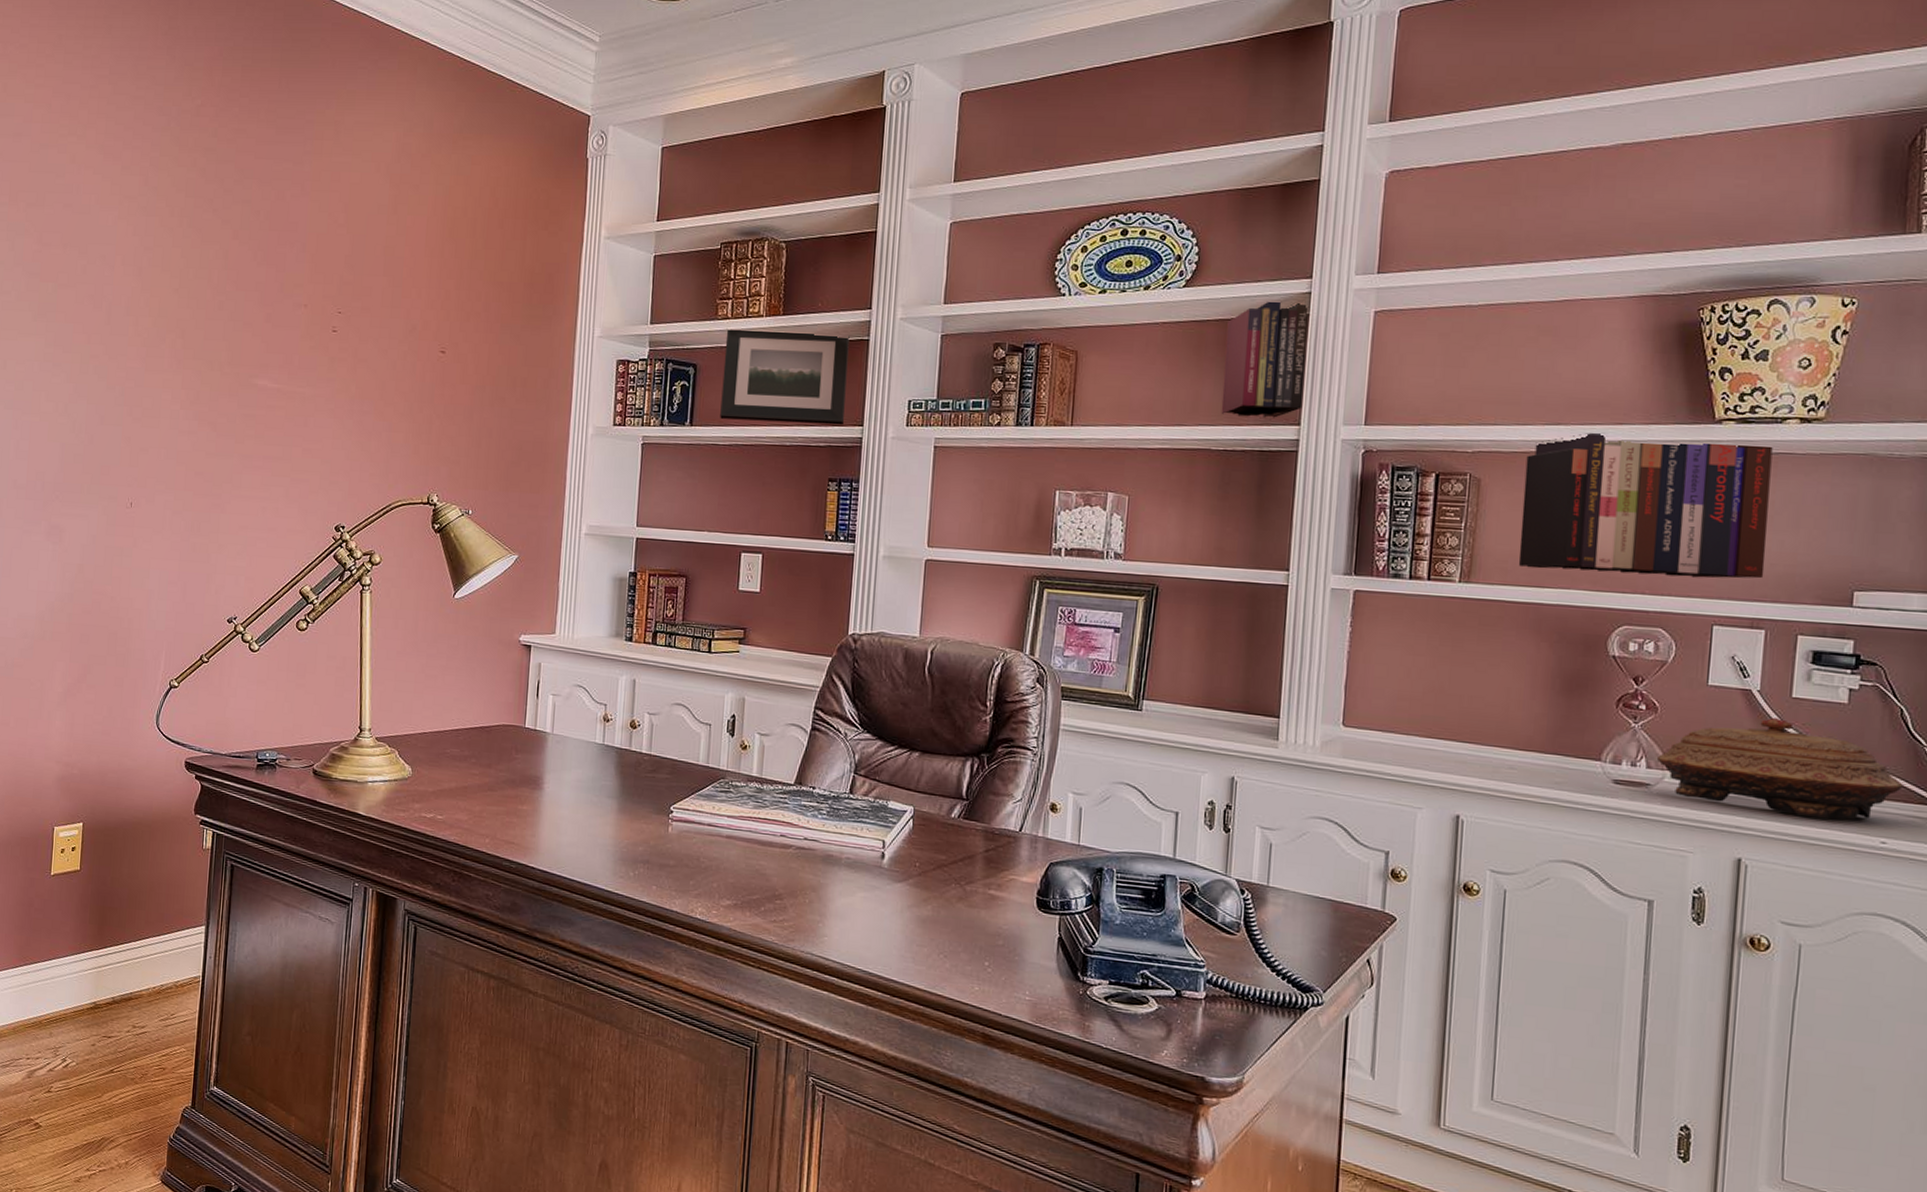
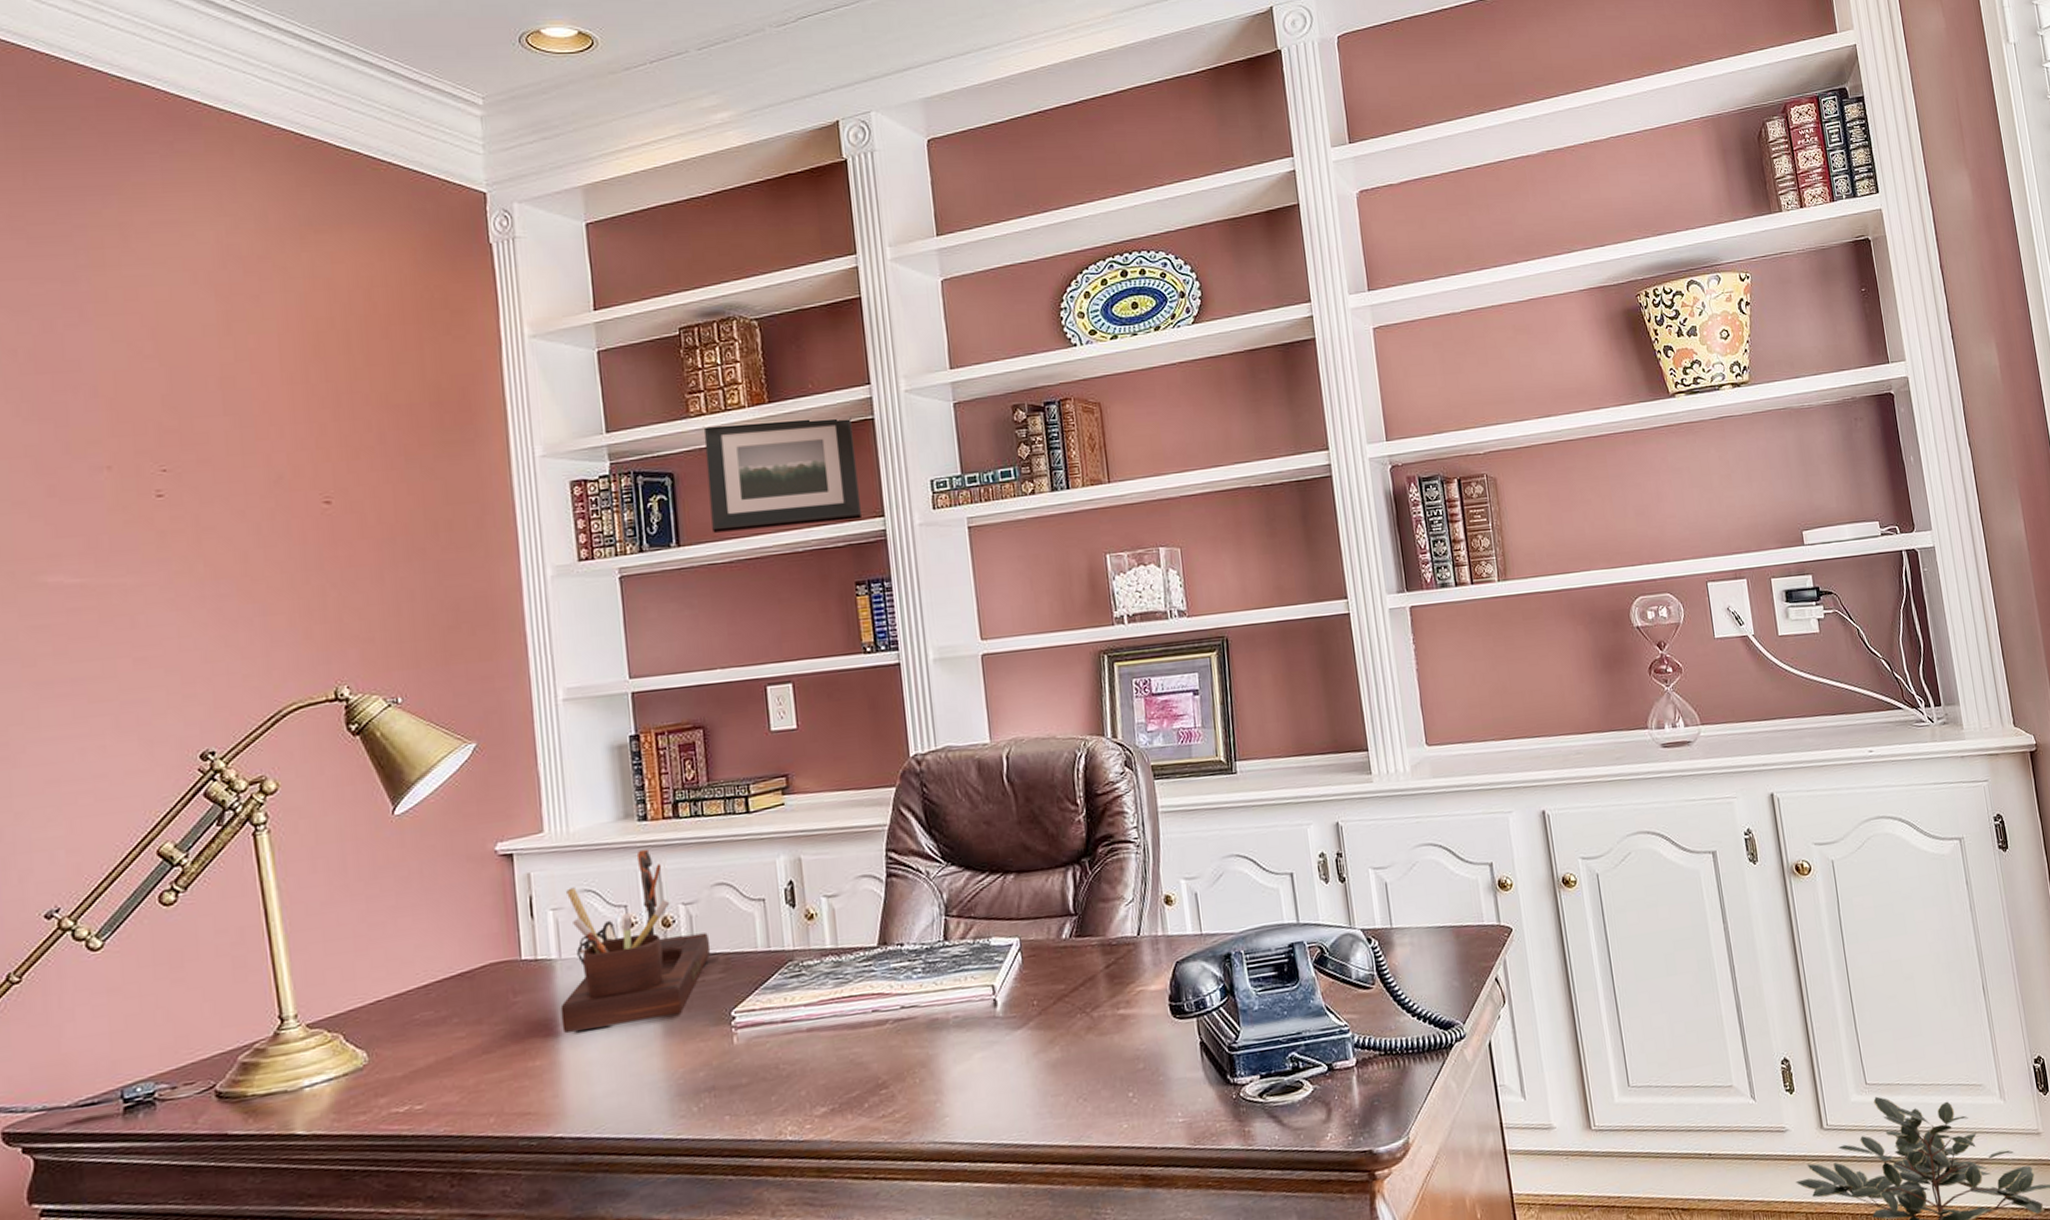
desk organizer: none [546,663,664,798] -> present [560,849,711,1034]
books: present [1221,300,1309,418] -> none [1241,325,1328,449]
books: present [1518,432,1773,579] -> none [1529,413,1735,557]
decorative box: present [1656,718,1903,820] -> none [1690,657,1874,747]

